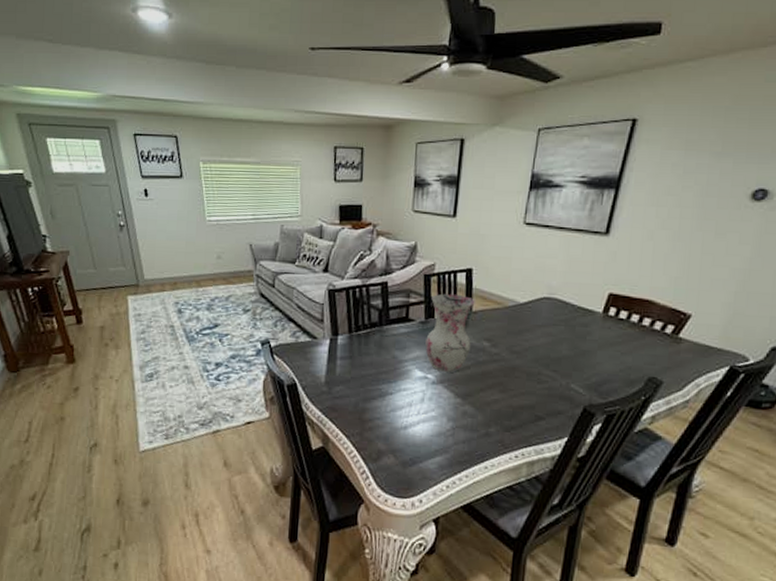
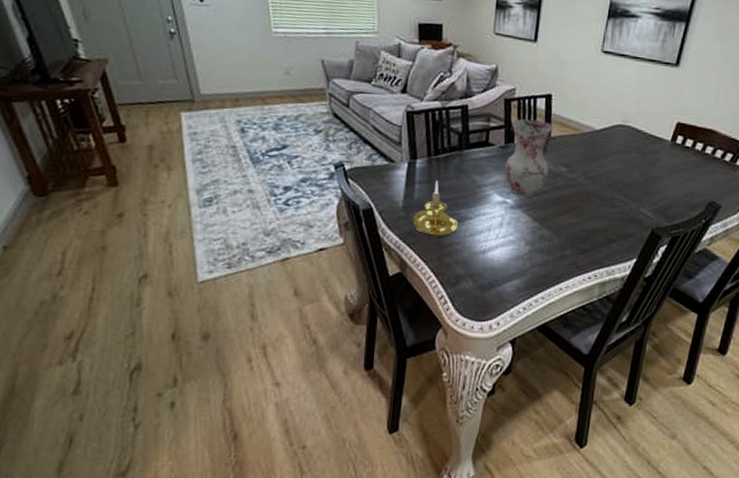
candle holder: none [335,356,380,412] -> present [413,180,459,237]

